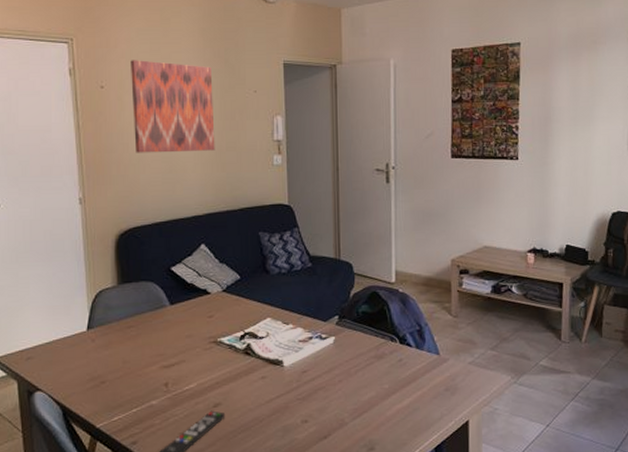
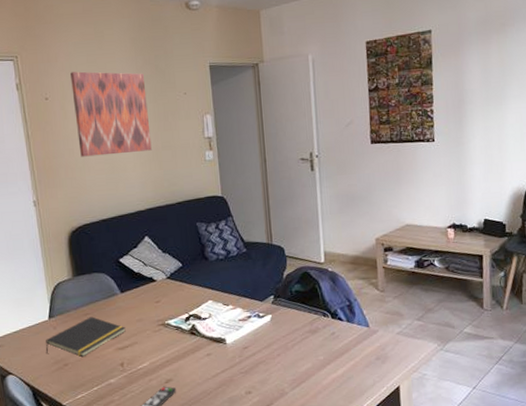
notepad: none [81,330,173,374] -> present [45,316,126,357]

